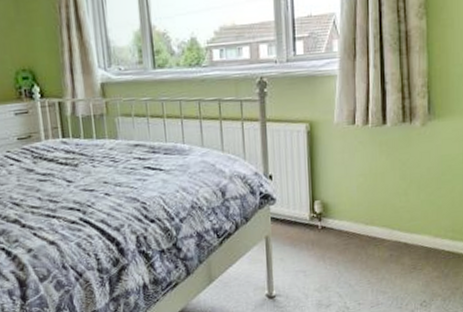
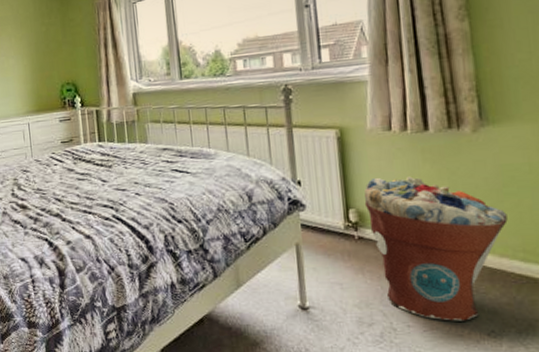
flower pot: none [328,168,443,296] -> present [364,176,508,321]

